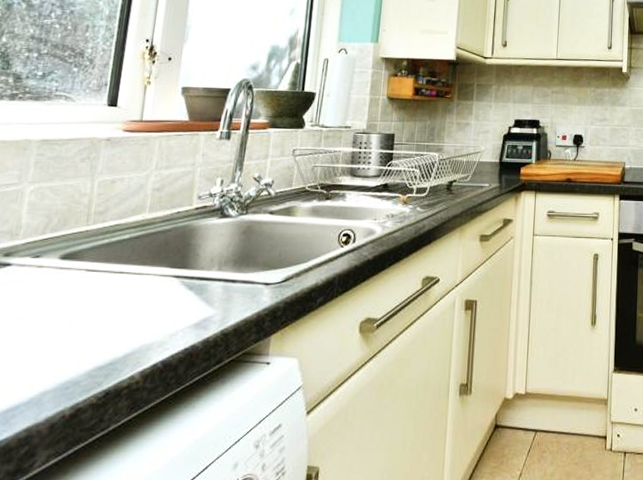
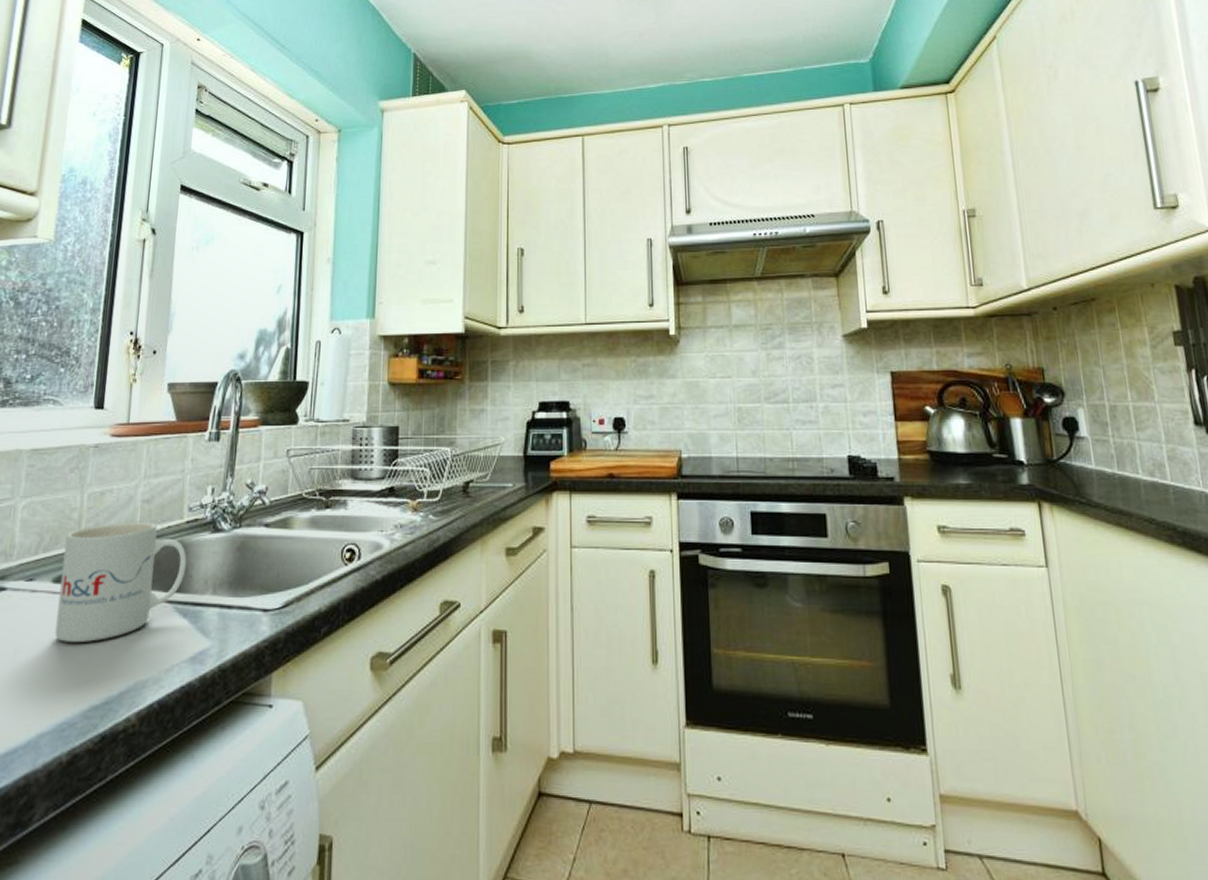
mug: none [61,207,195,311] -> present [55,522,187,642]

